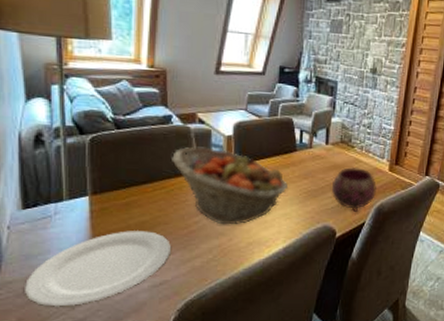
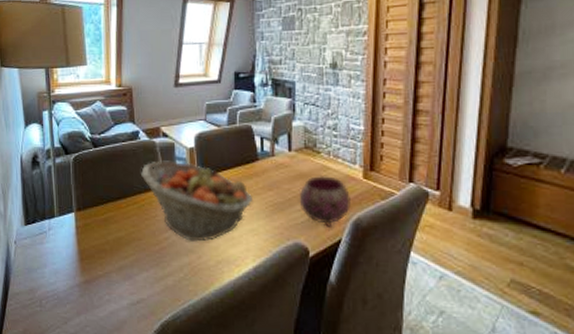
plate: present [23,229,171,307] -> none [27,245,145,321]

